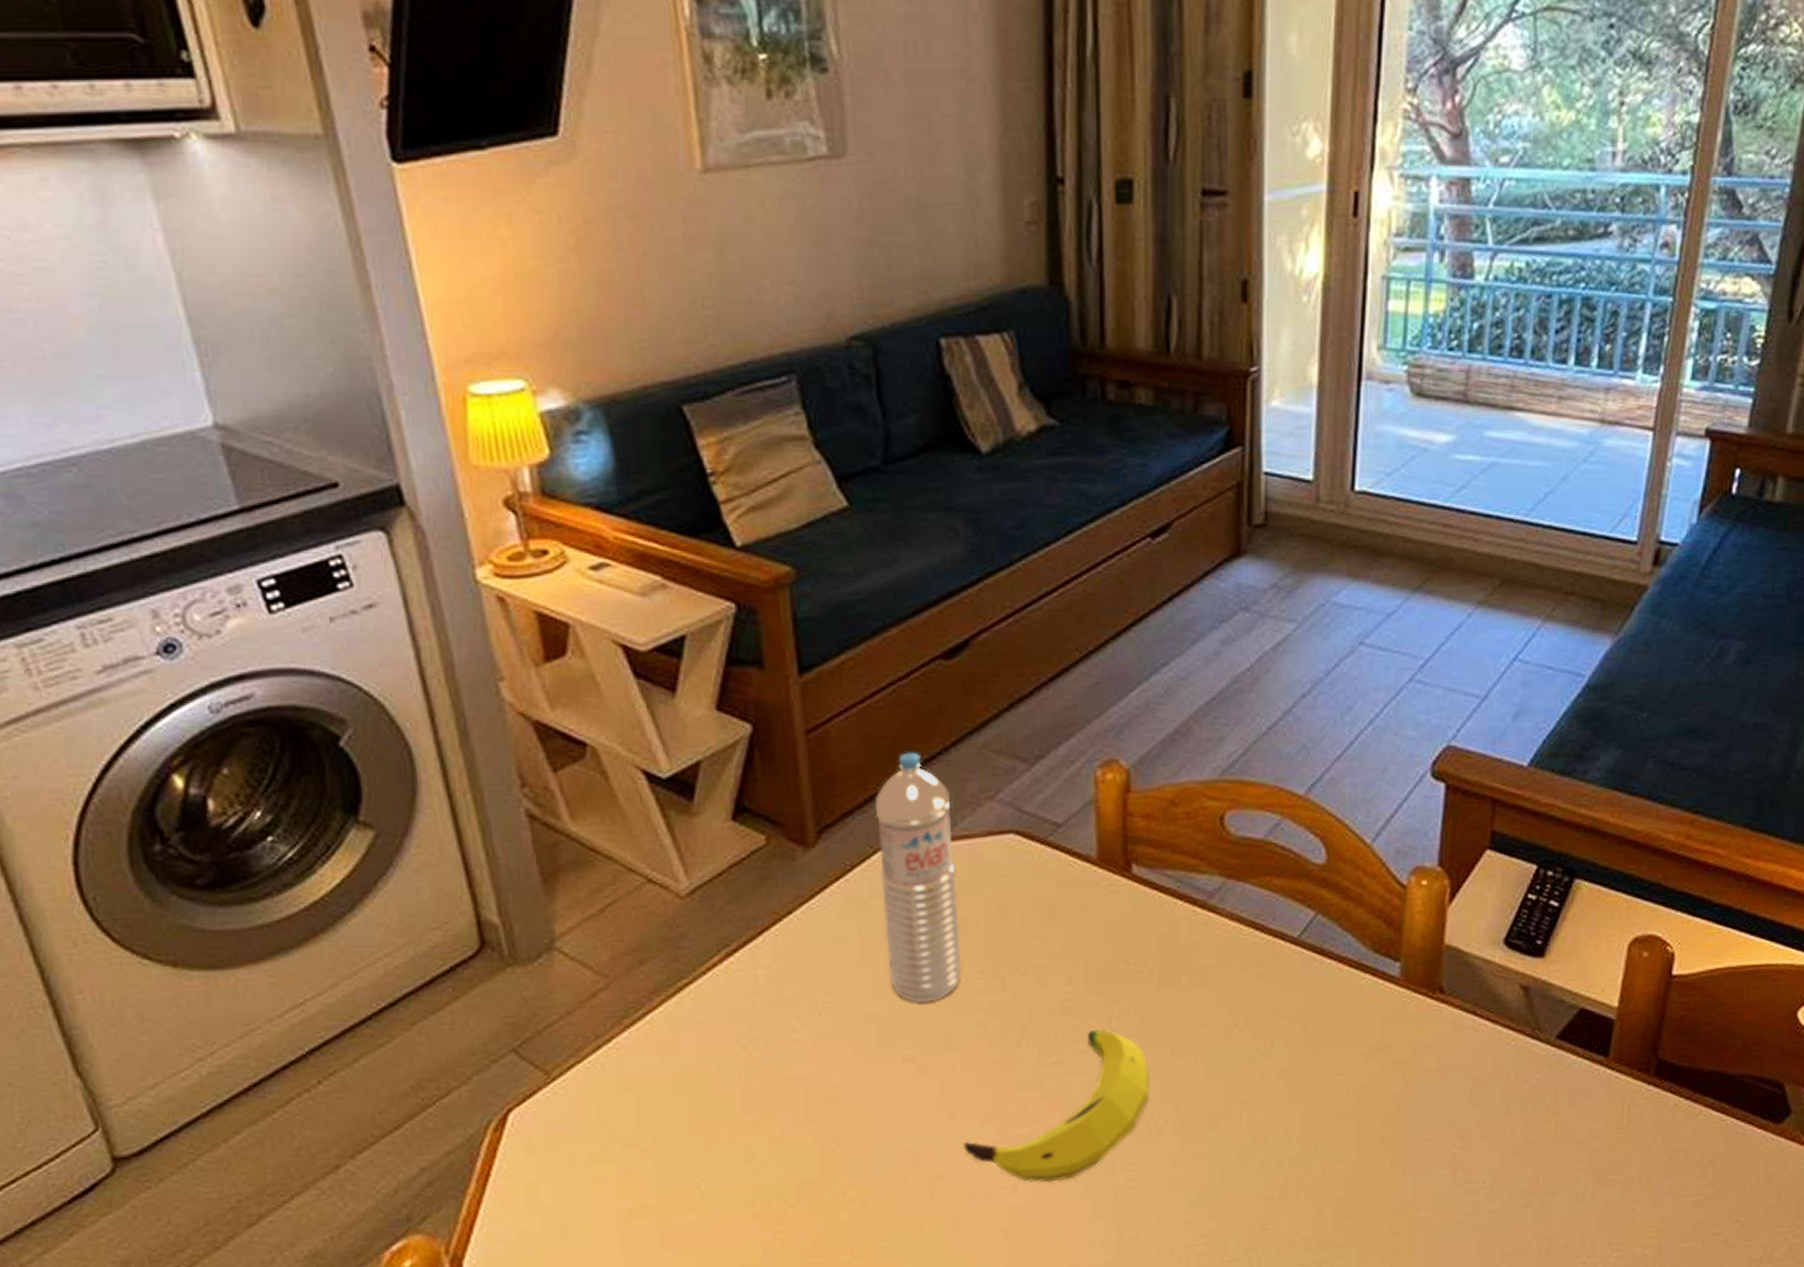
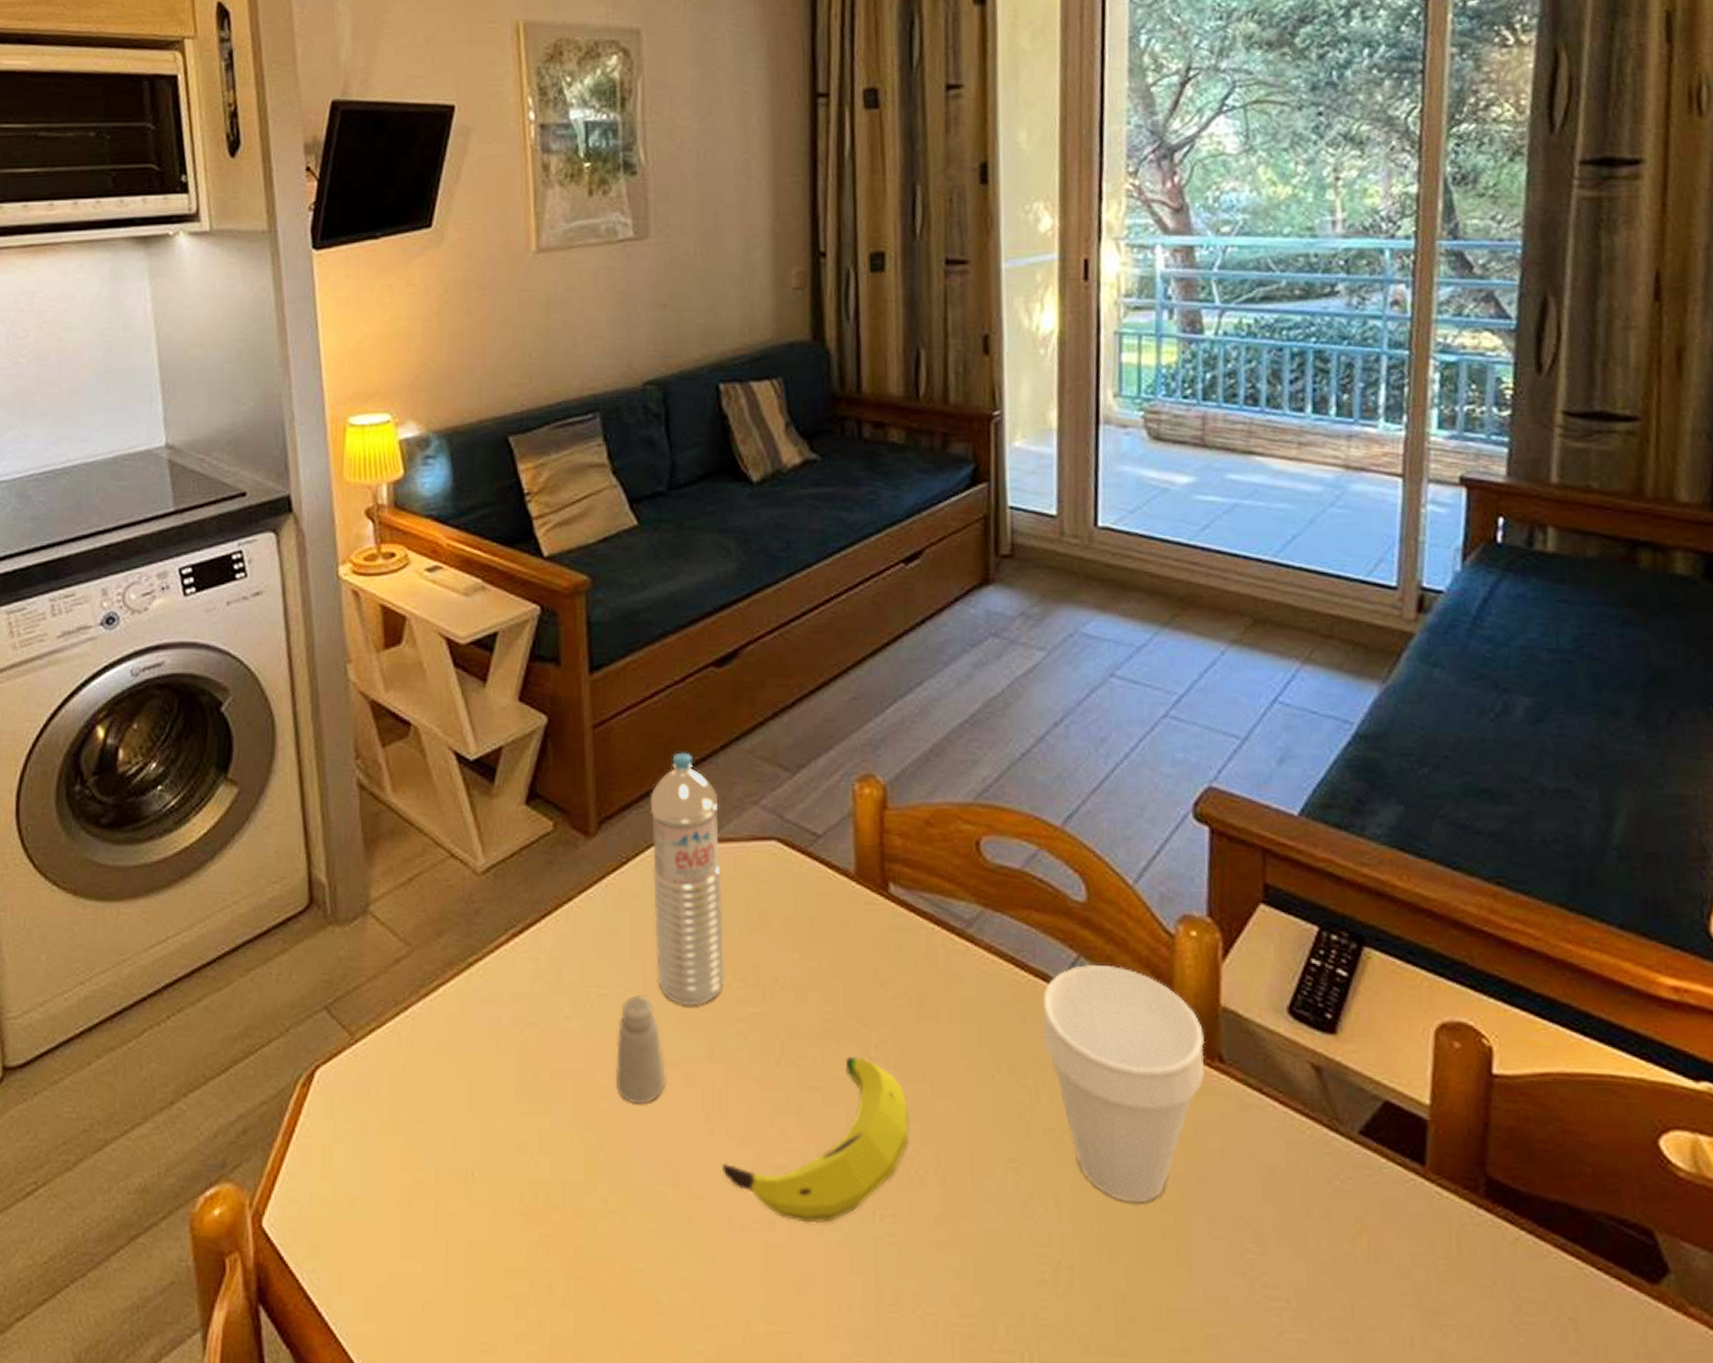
saltshaker: none [848,998,903,1100] -> present [615,996,667,1103]
cup: none [1279,919,1429,1123] -> present [1042,964,1206,1203]

